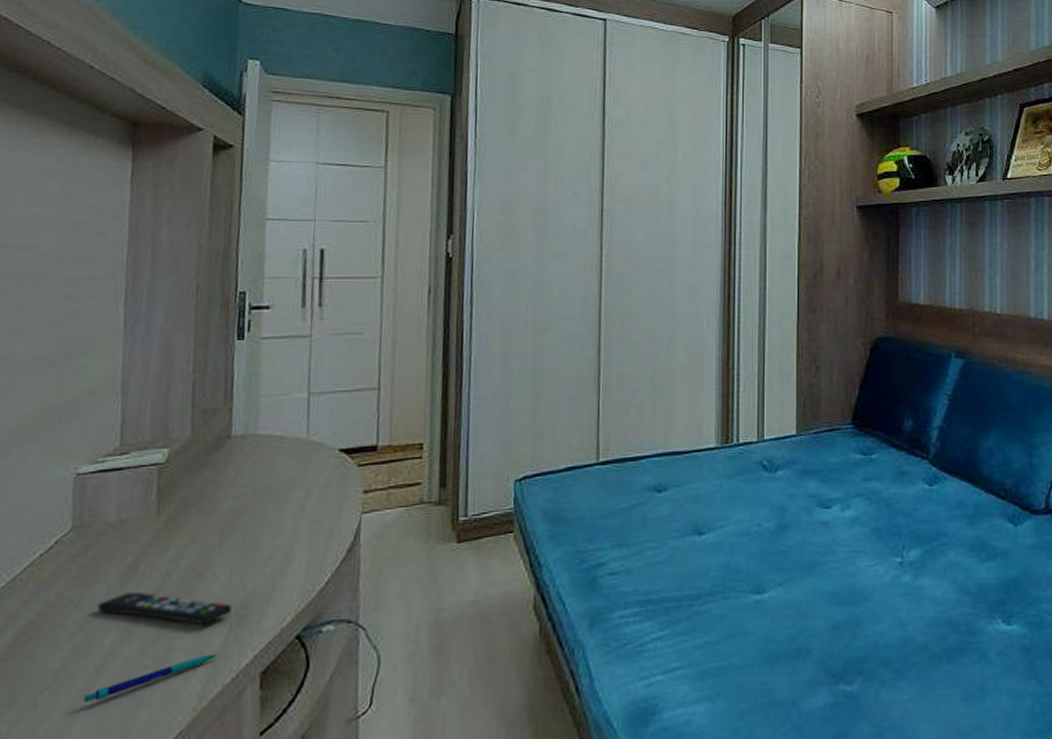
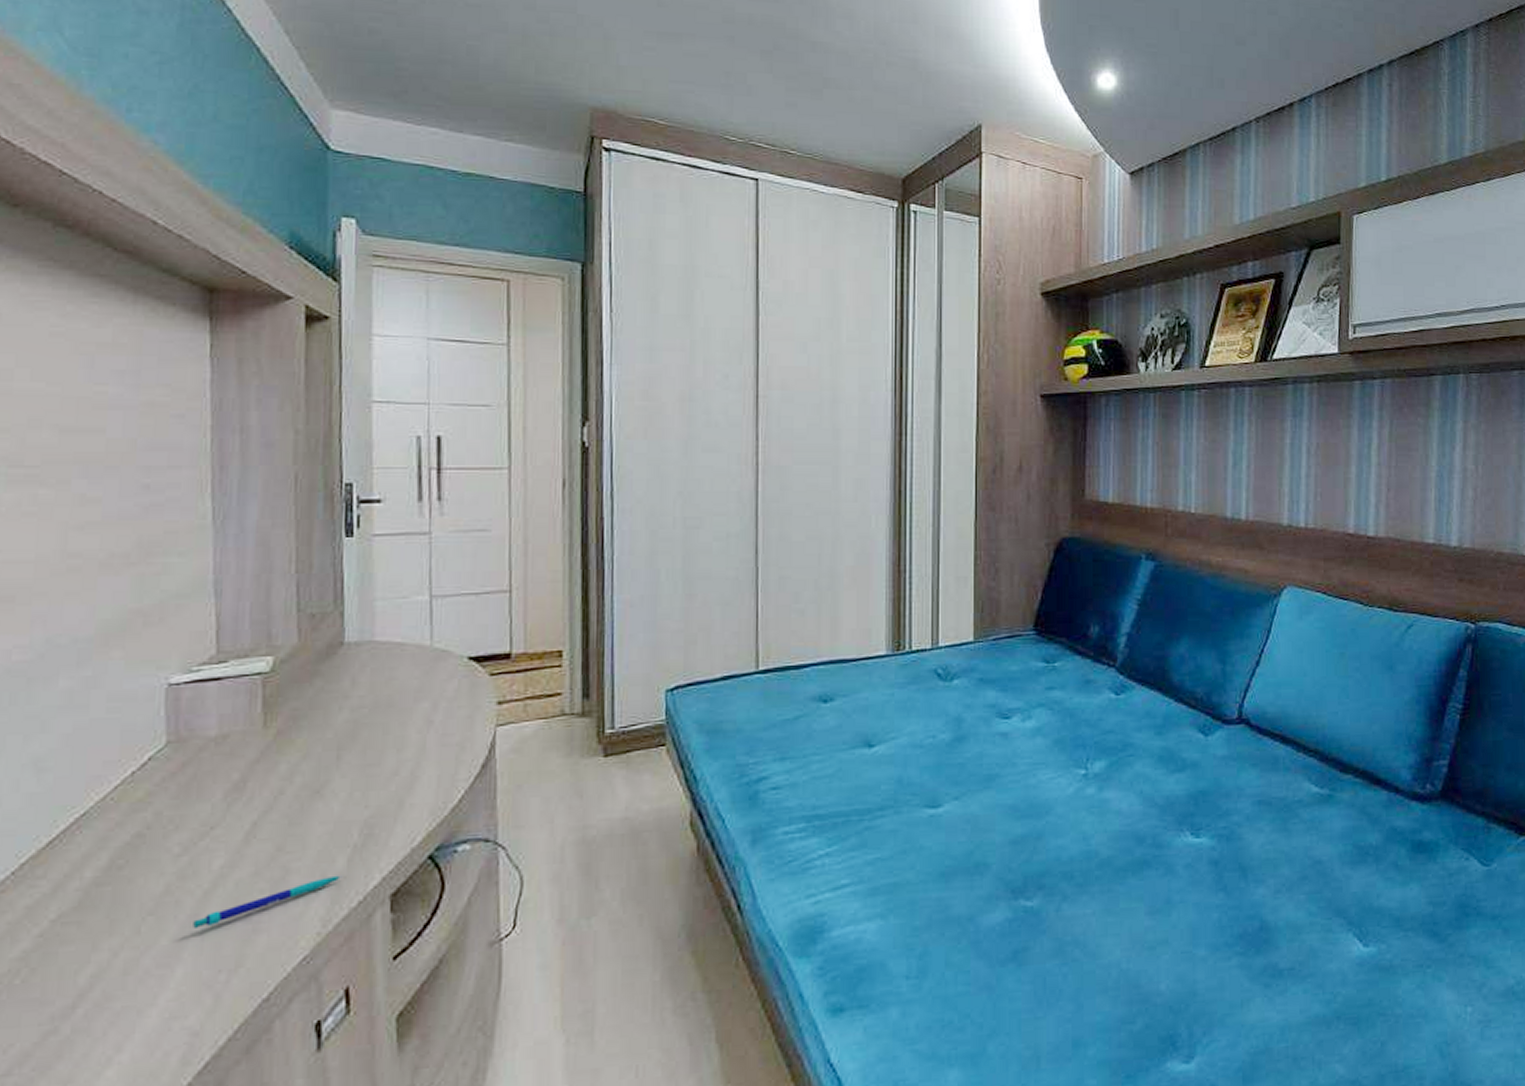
remote control: present [97,592,233,625] -> none [202,811,356,846]

